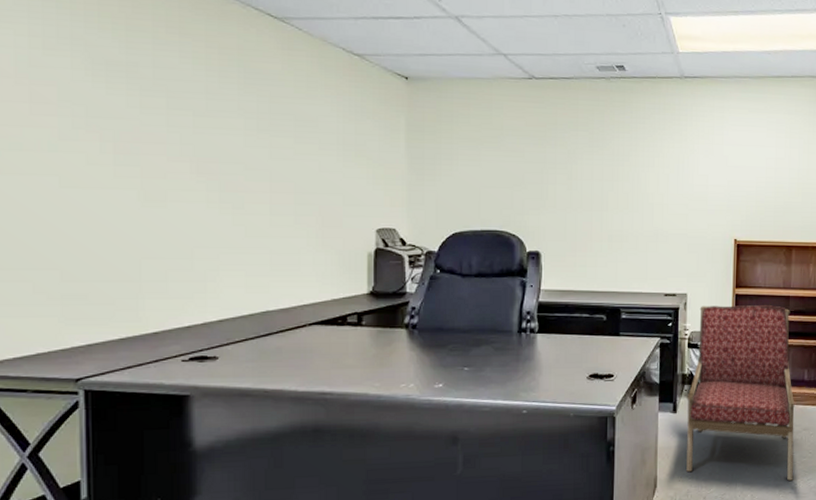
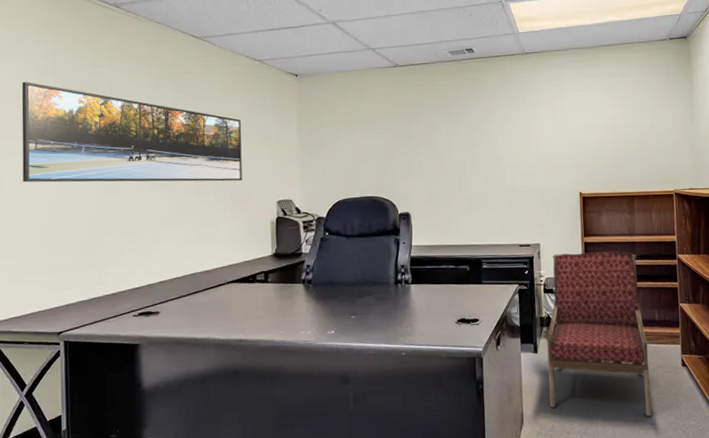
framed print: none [21,52,332,202] -> present [21,81,242,183]

